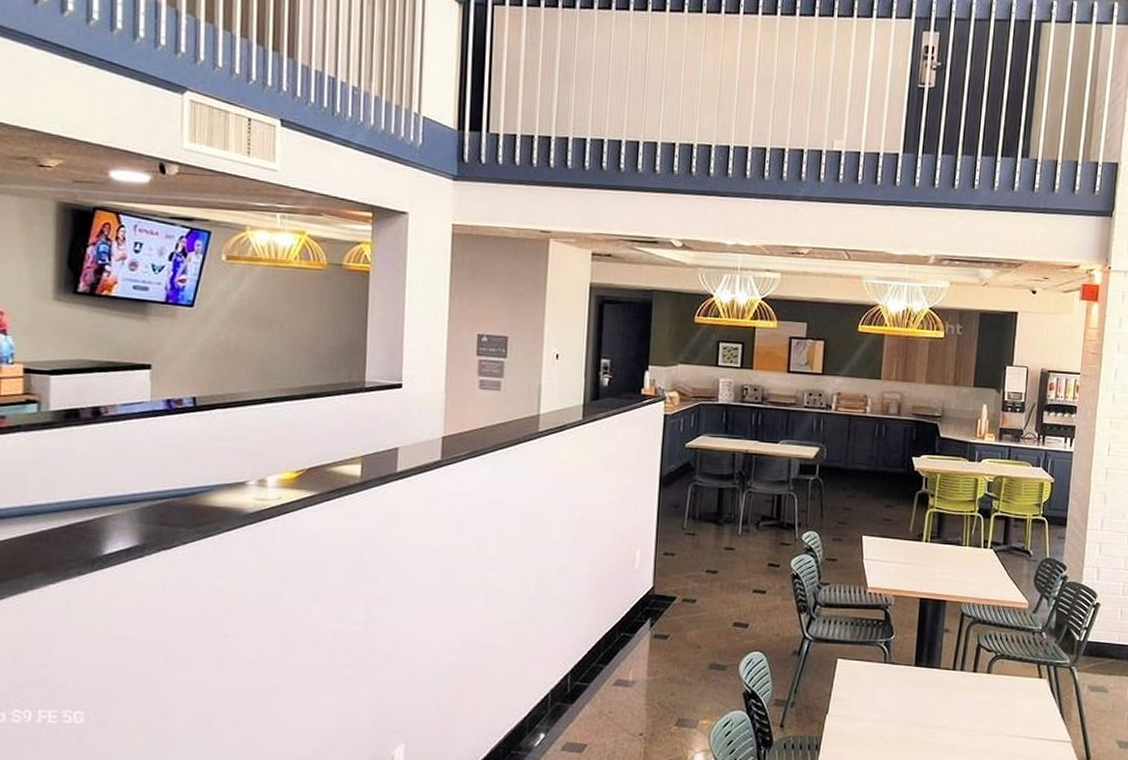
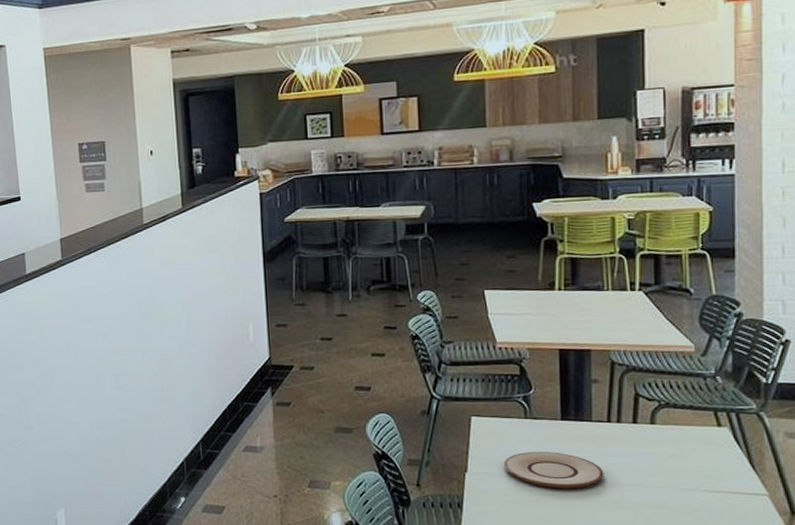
plate: none [860,695,945,733] -> present [503,451,604,489]

